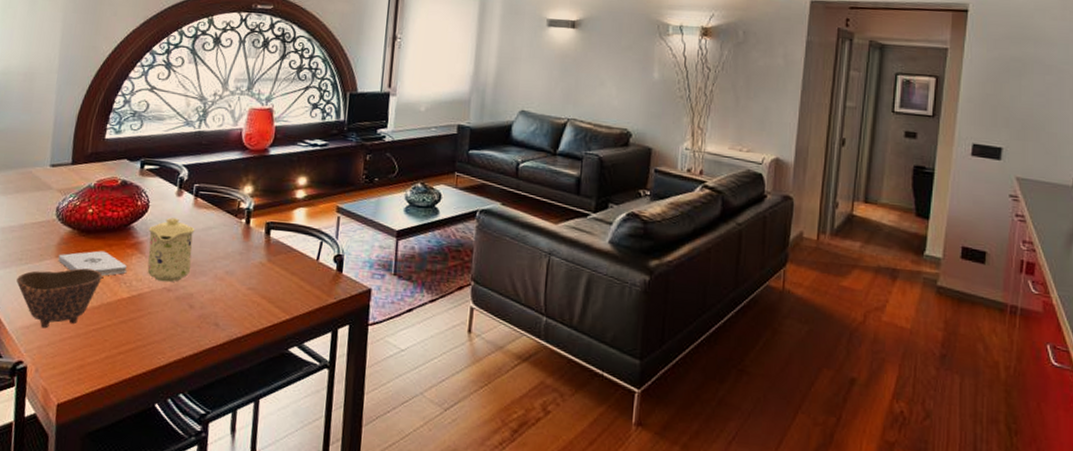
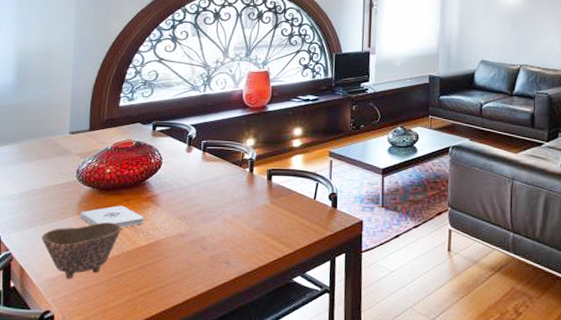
mug: present [147,217,195,283] -> none [162,171,204,229]

